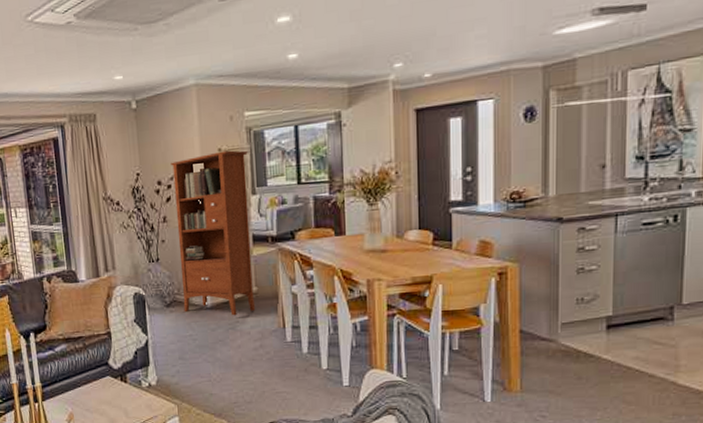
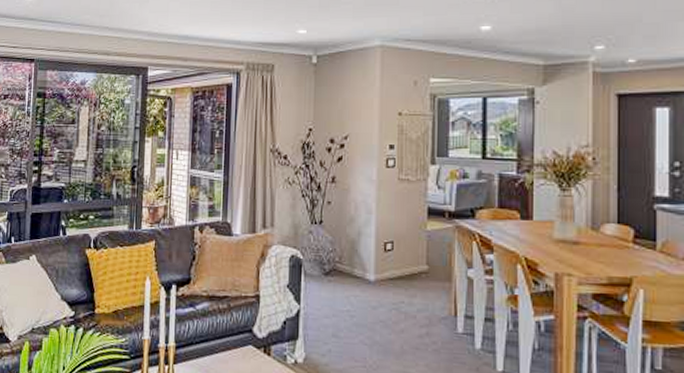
bookcase: present [171,150,256,316] -> none [343,115,430,295]

